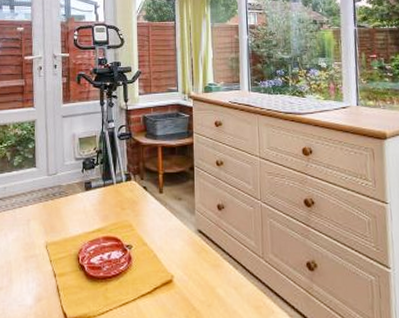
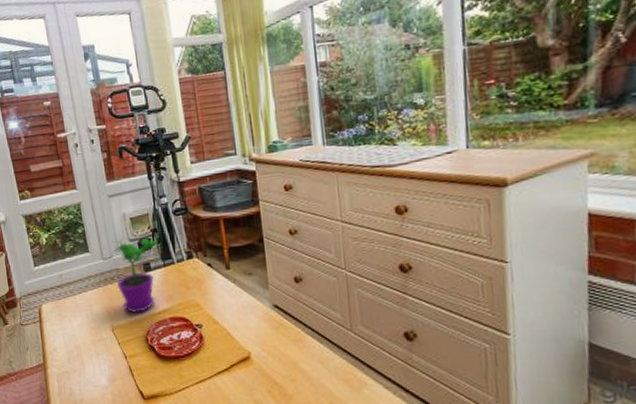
flower pot: none [57,150,102,230] -> present [113,231,158,313]

